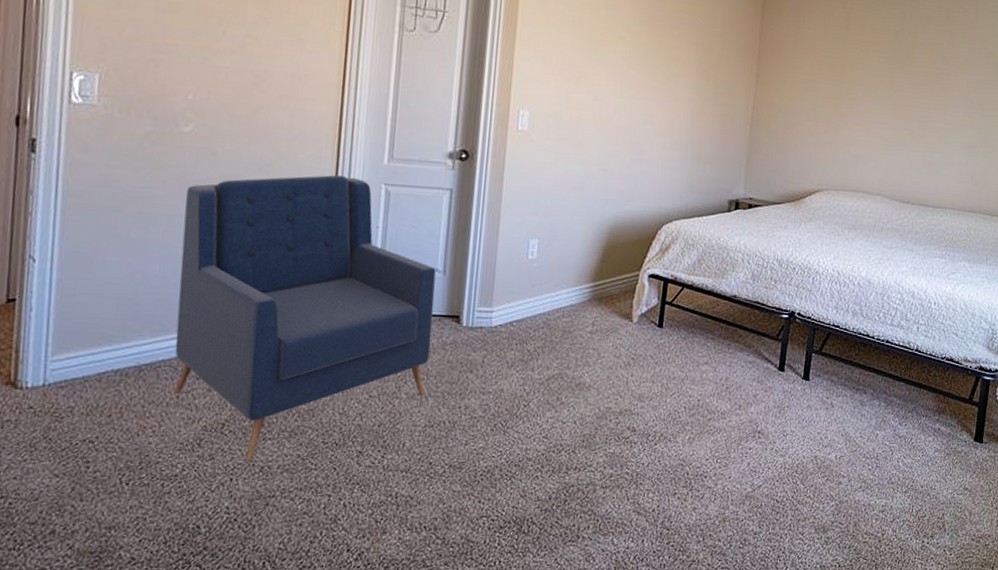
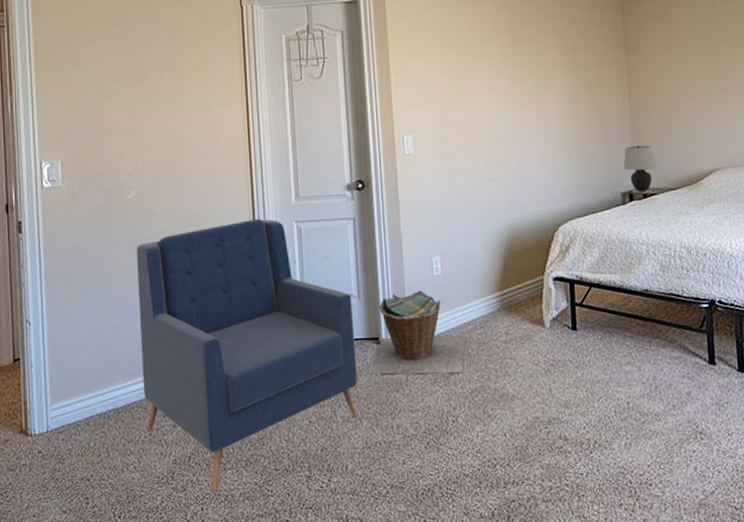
laundry basket: none [440,272,552,360] -> present [366,290,466,375]
table lamp: none [735,155,767,203] -> present [623,145,657,193]

